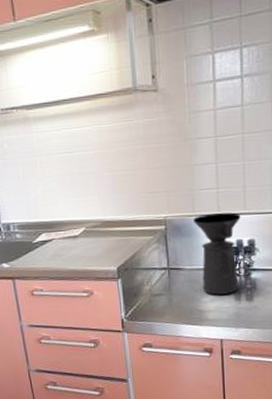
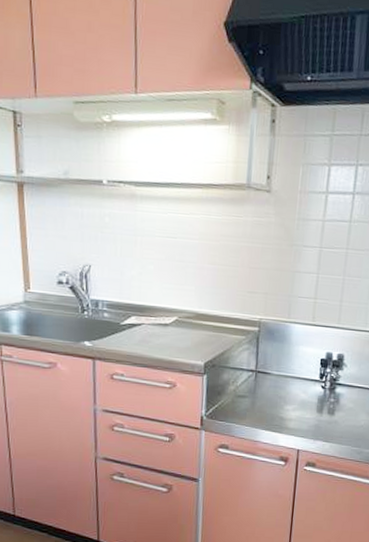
coffee maker: present [193,212,241,295] -> none [287,322,334,405]

